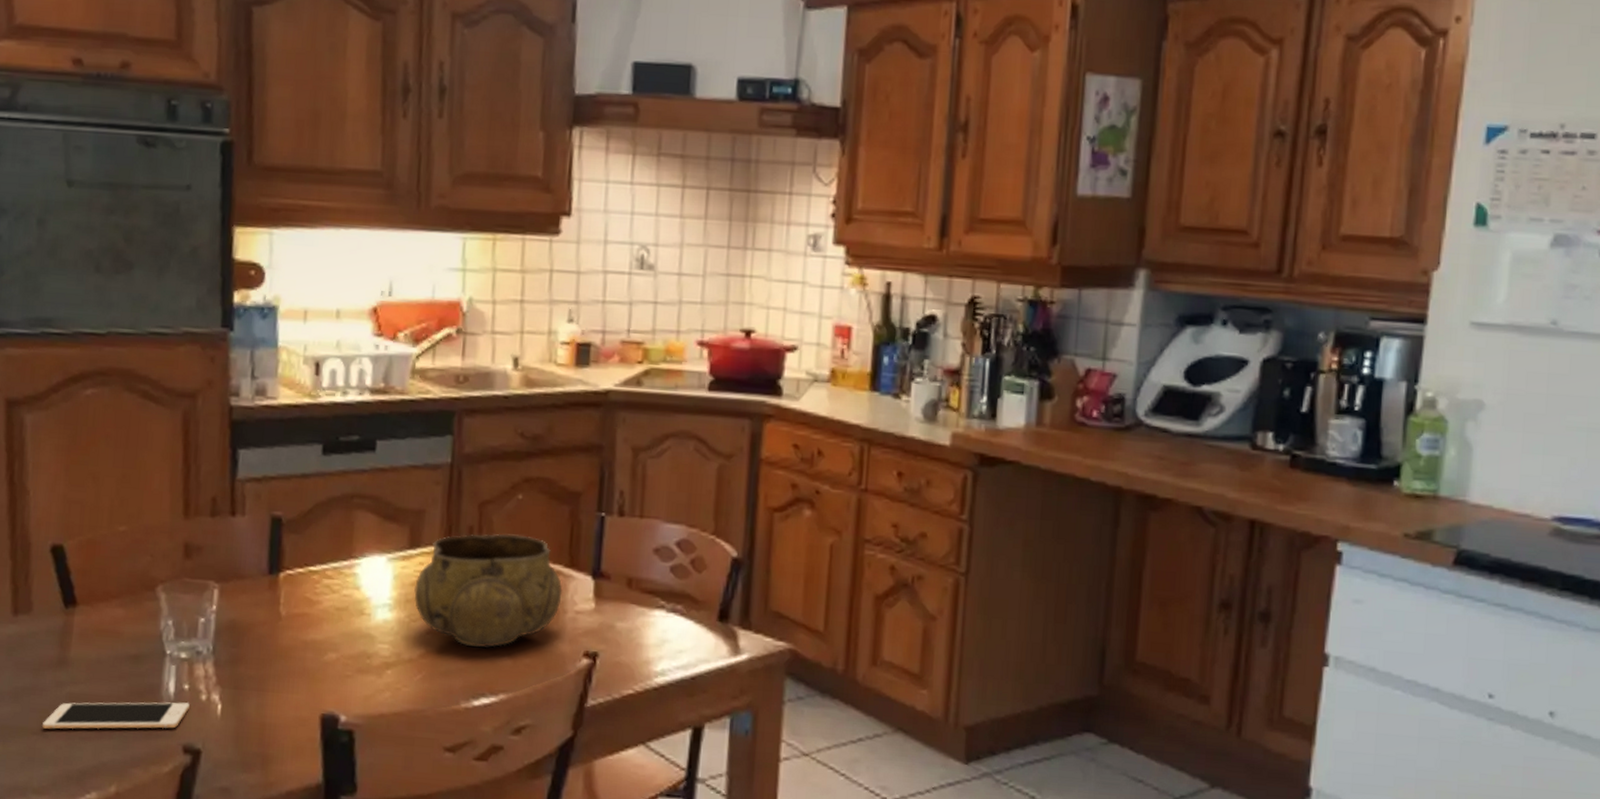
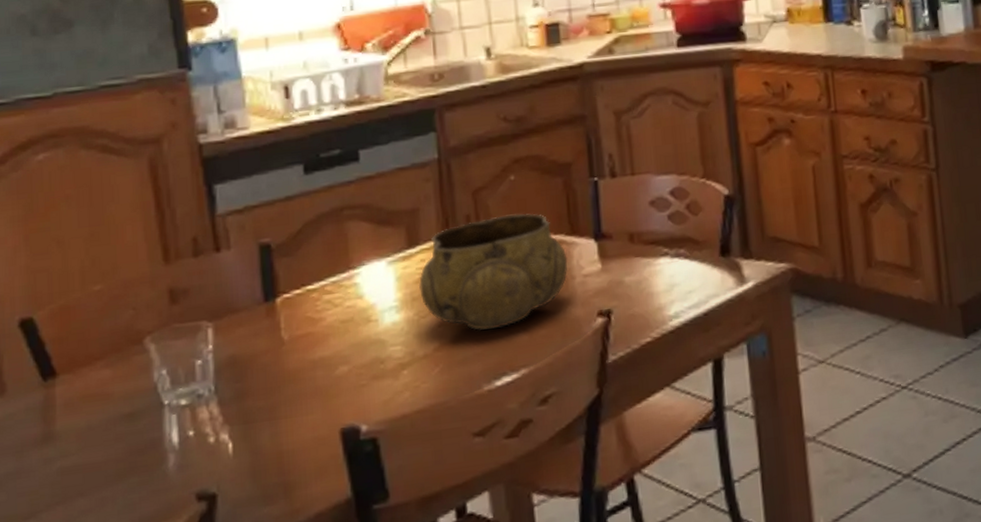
cell phone: present [42,702,190,730] -> none [34,449,198,511]

